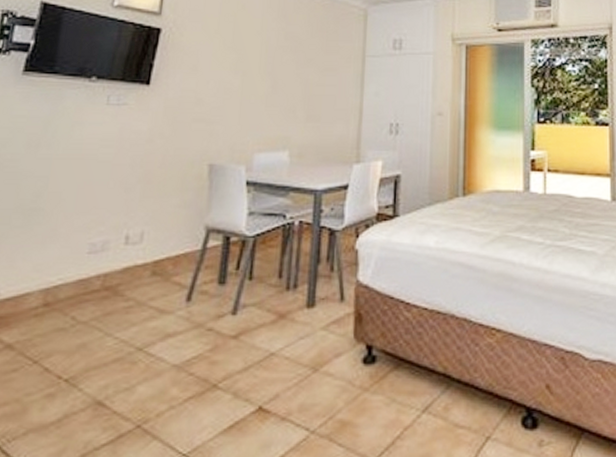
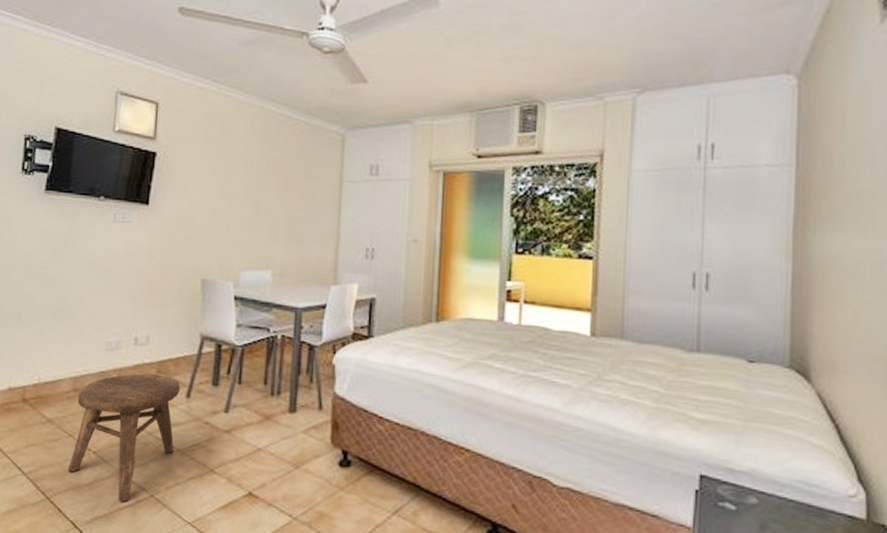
stool: none [28,277,180,439] -> present [67,373,180,502]

